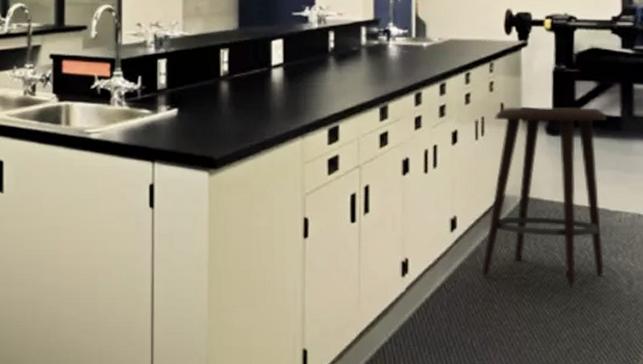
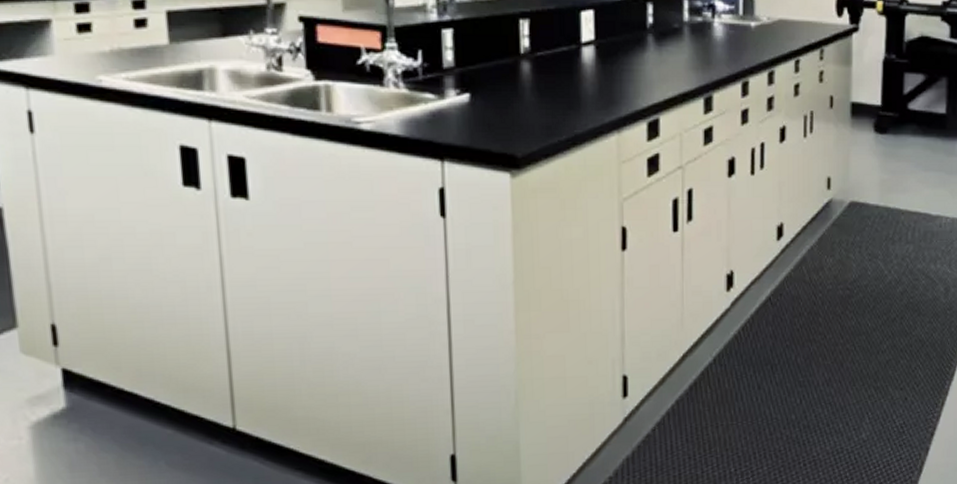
stool: present [482,106,606,288] -> none [808,100,932,297]

